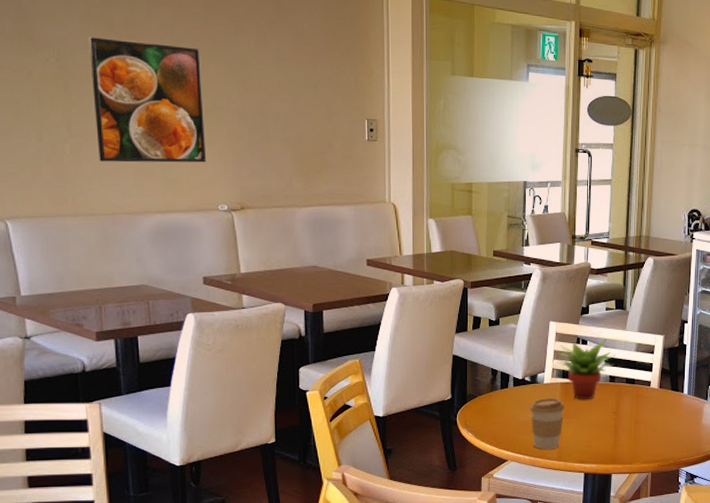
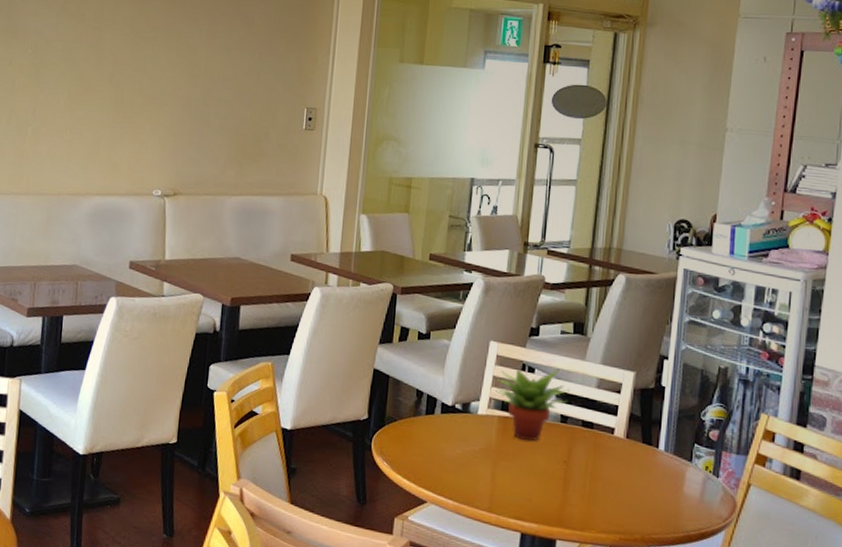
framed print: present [88,37,206,163] -> none [54,30,156,148]
coffee cup: present [530,398,565,449] -> none [458,432,502,497]

